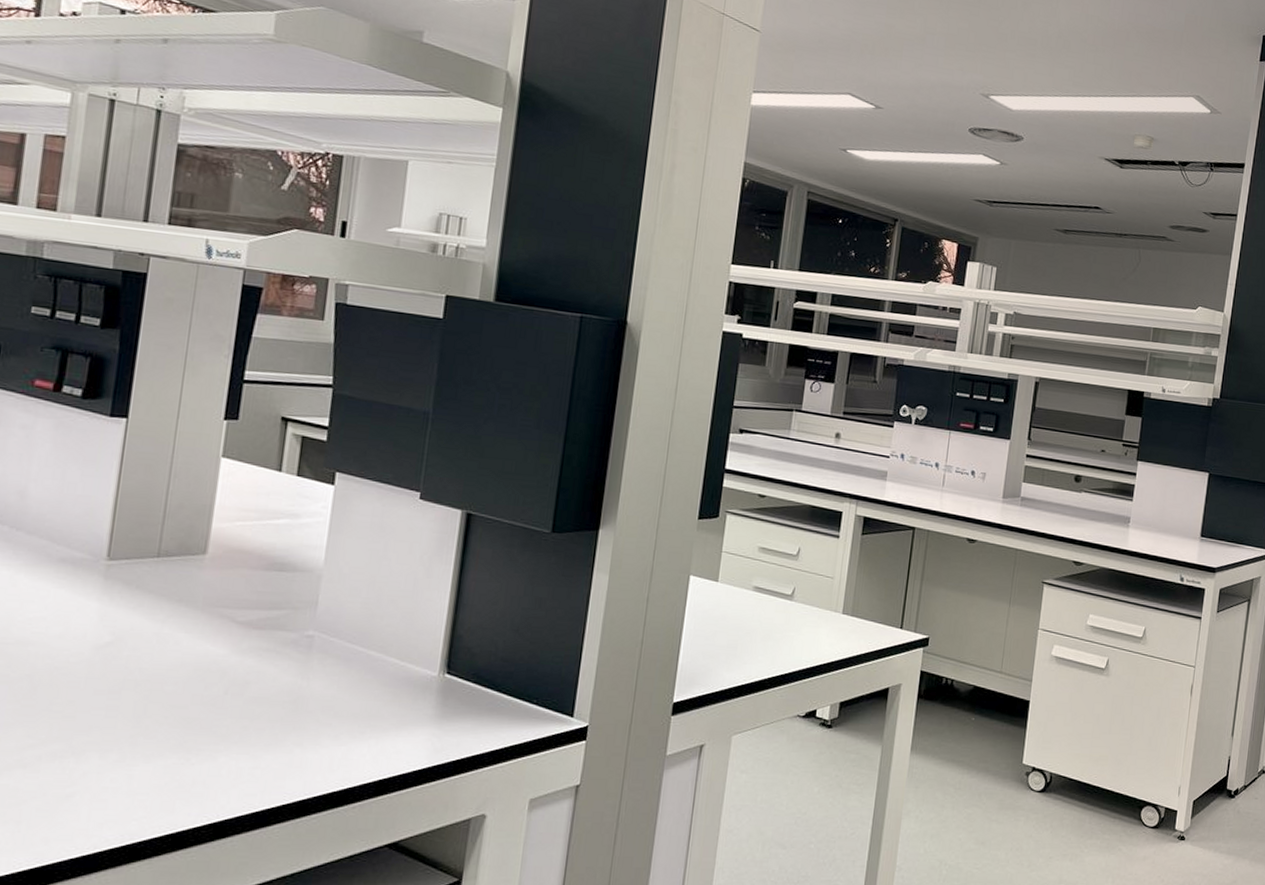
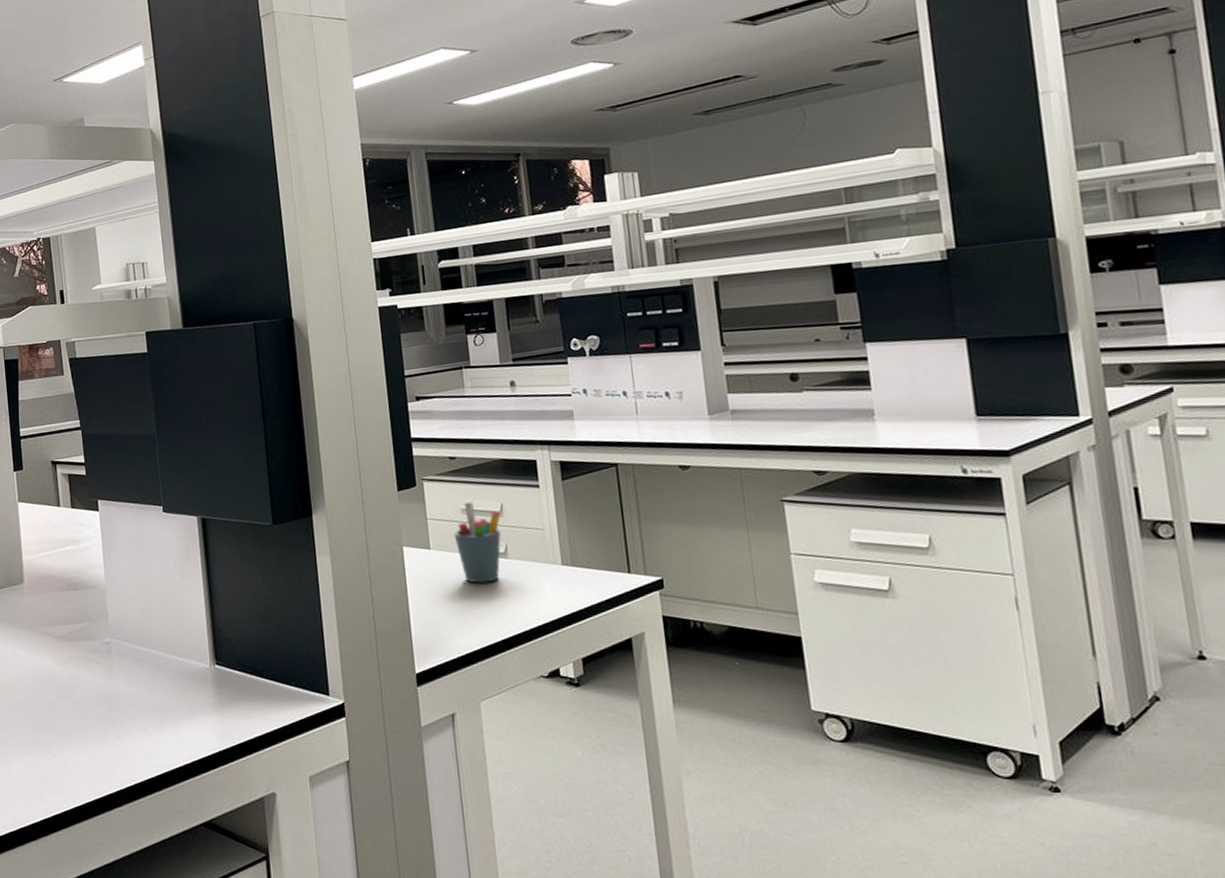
pen holder: none [745,541,796,622] -> present [453,502,501,583]

